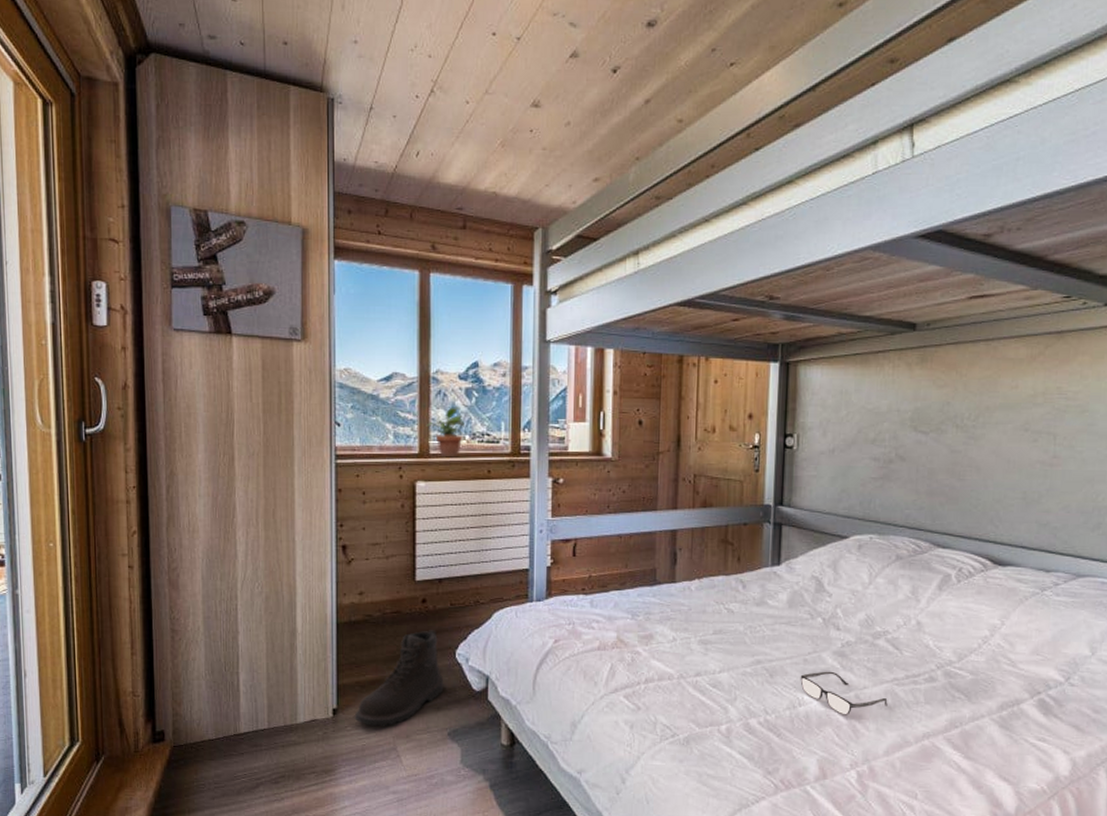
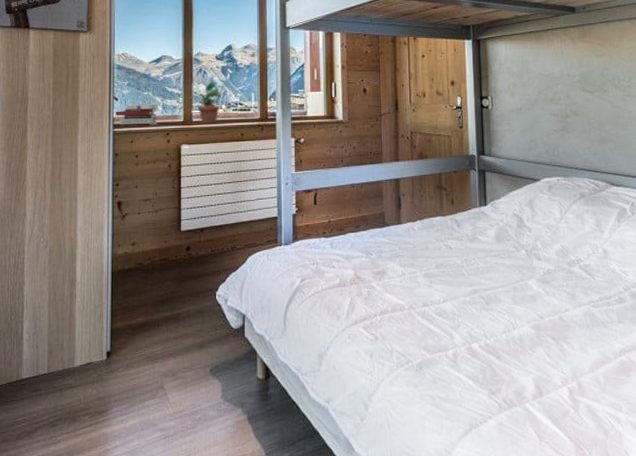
books: none [337,432,389,458] -> present [115,105,158,126]
boot: present [354,630,444,726] -> none [126,274,206,366]
eyeglasses: present [800,671,888,715] -> none [512,297,587,336]

